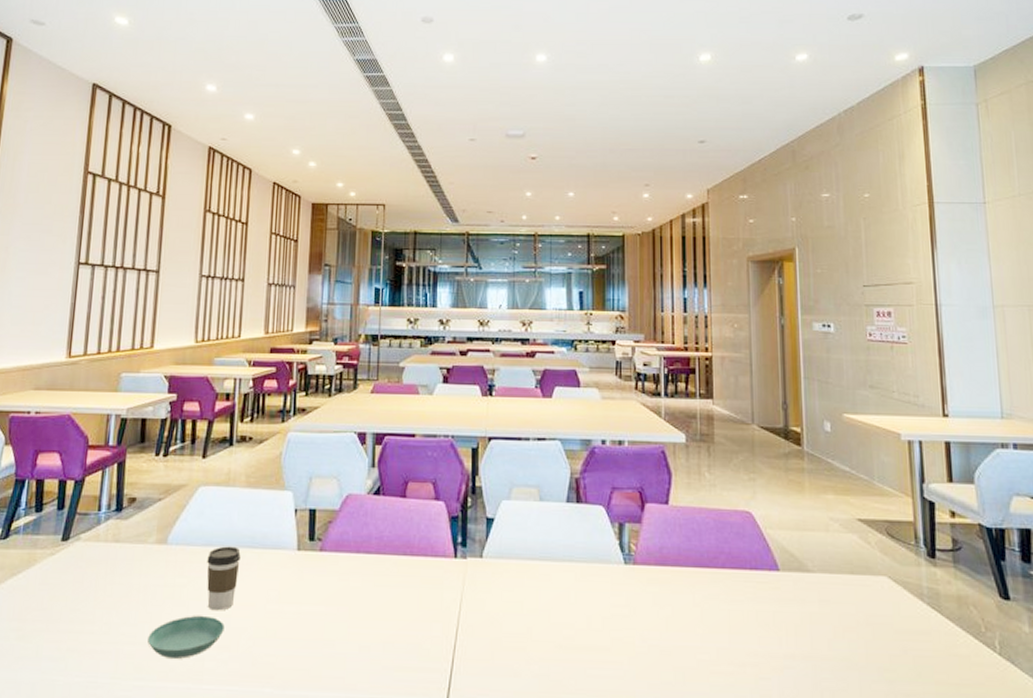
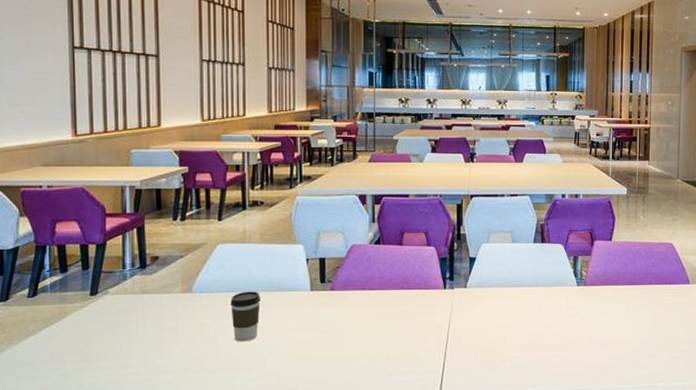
saucer: present [148,615,225,659] -> none [182,346,251,381]

